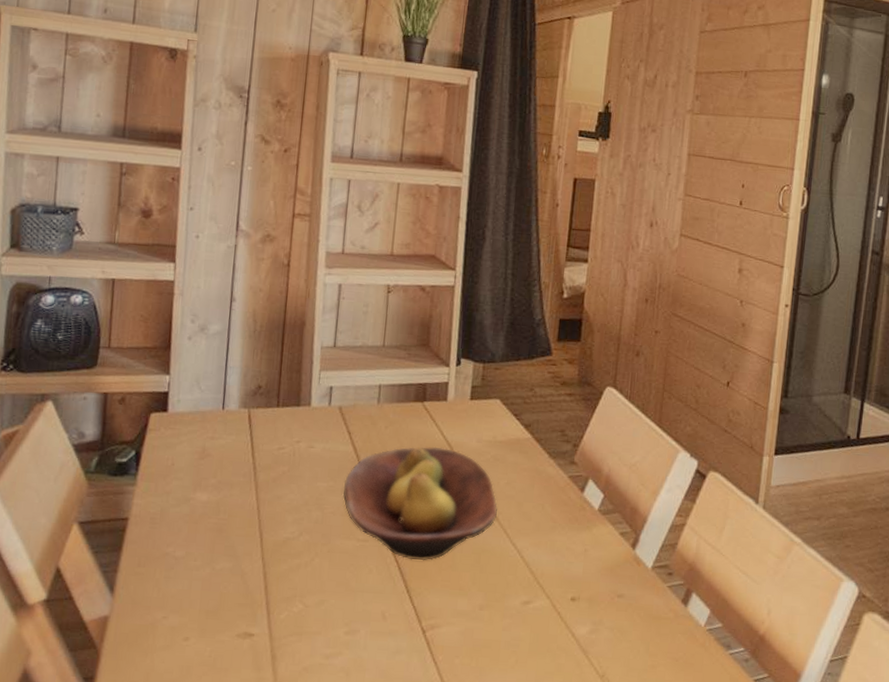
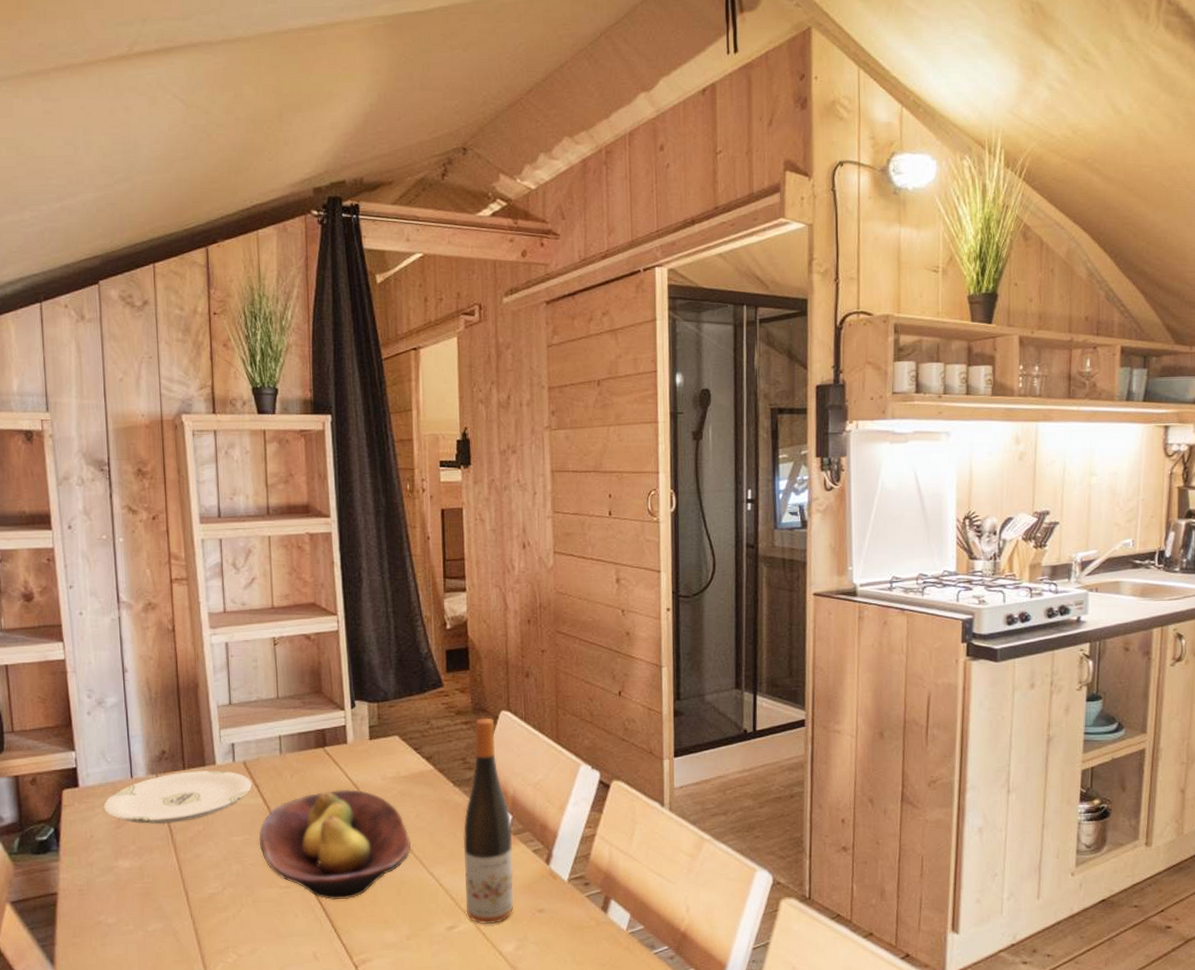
plate: none [189,409,345,461] -> present [103,770,252,825]
wine bottle: none [544,391,603,605] -> present [463,717,514,925]

